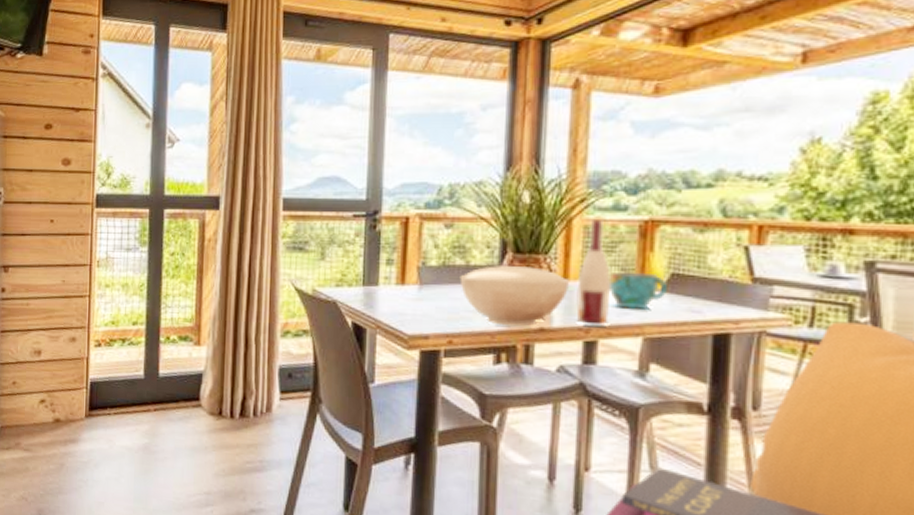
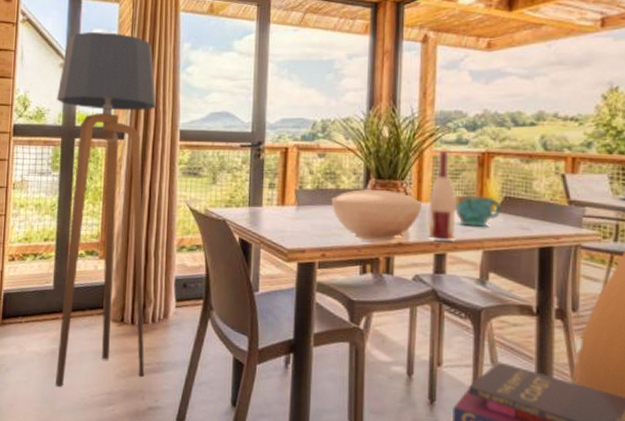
floor lamp: none [143,85,256,485] -> present [55,31,157,387]

